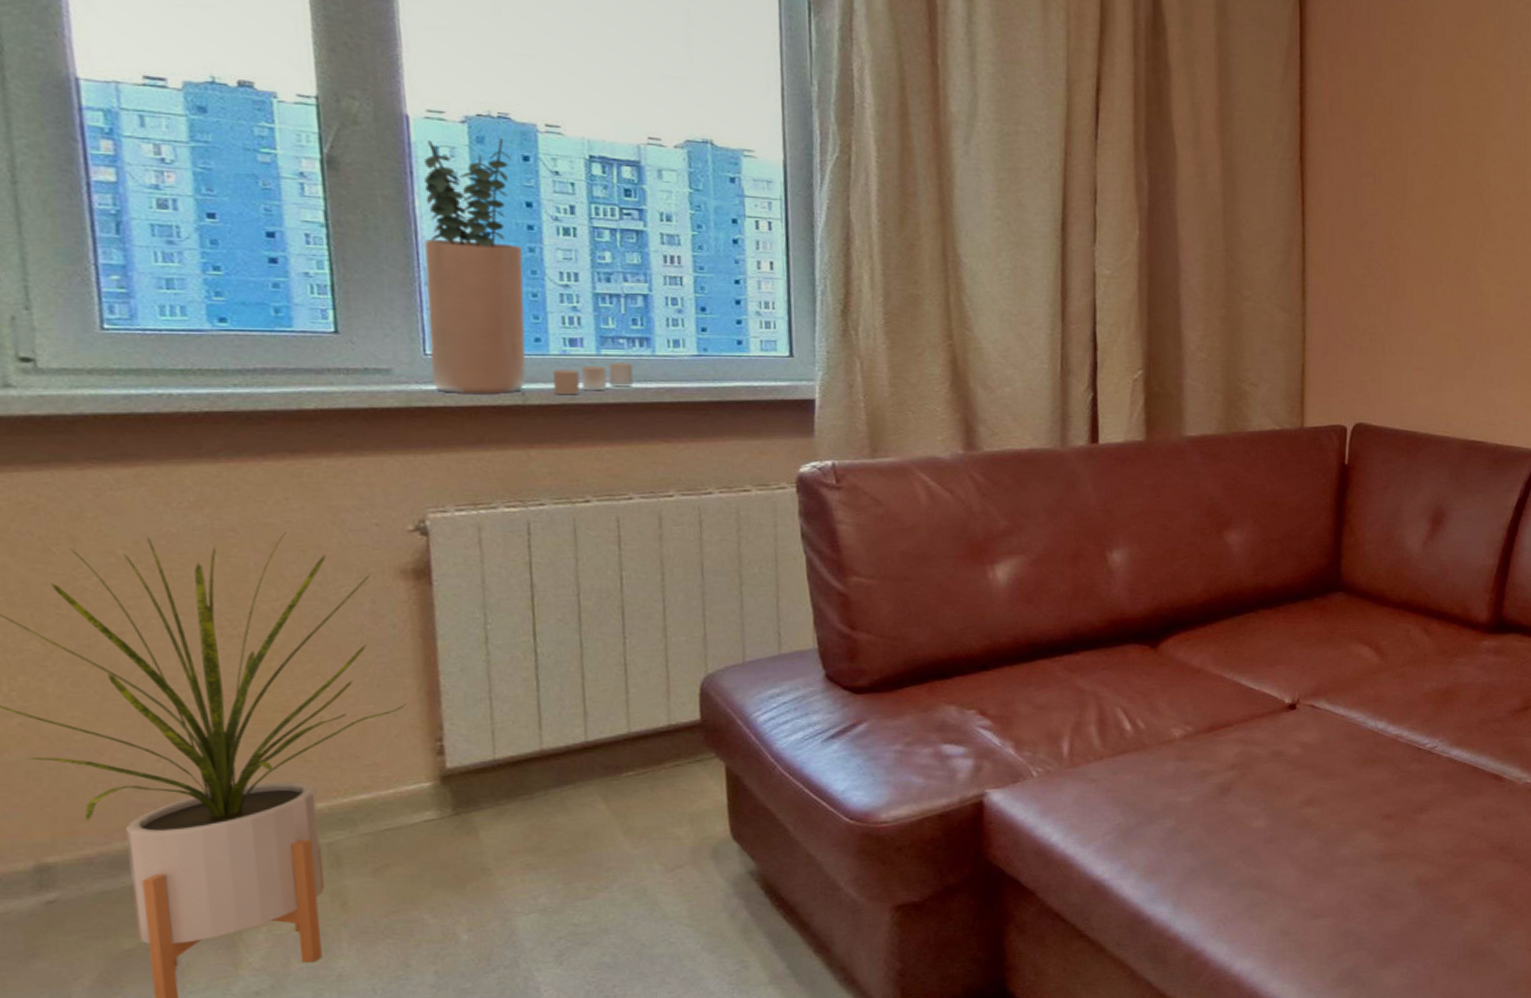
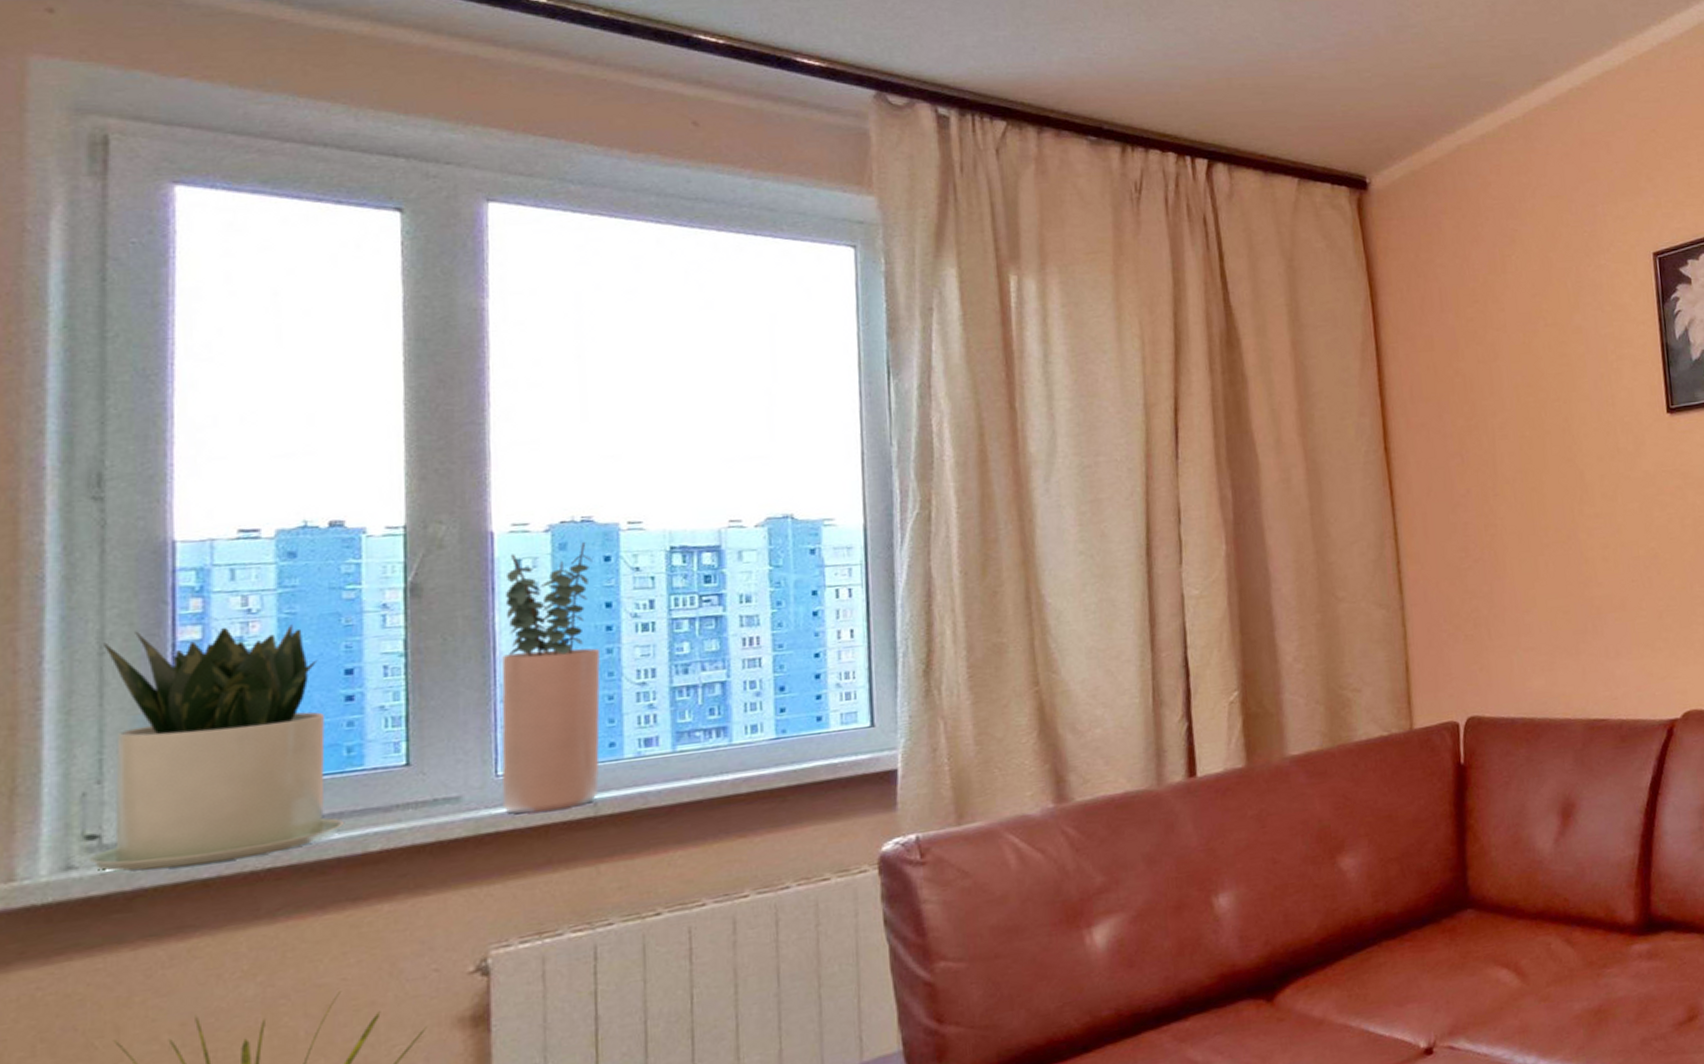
planter: none [15,164,278,399] -> present [88,624,345,871]
candle: present [553,363,634,395] -> none [626,756,710,801]

